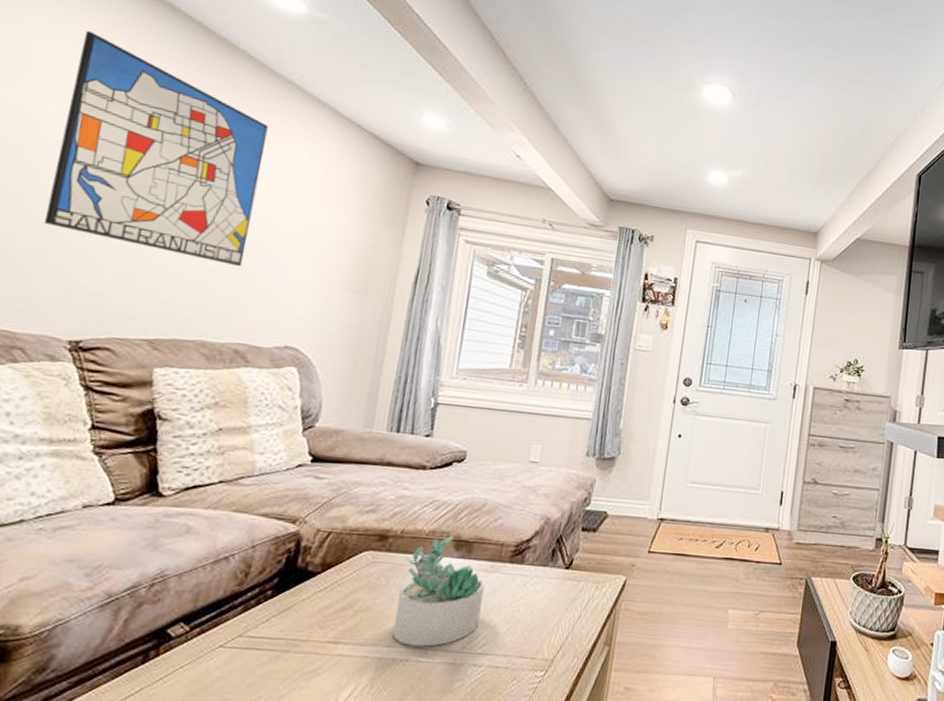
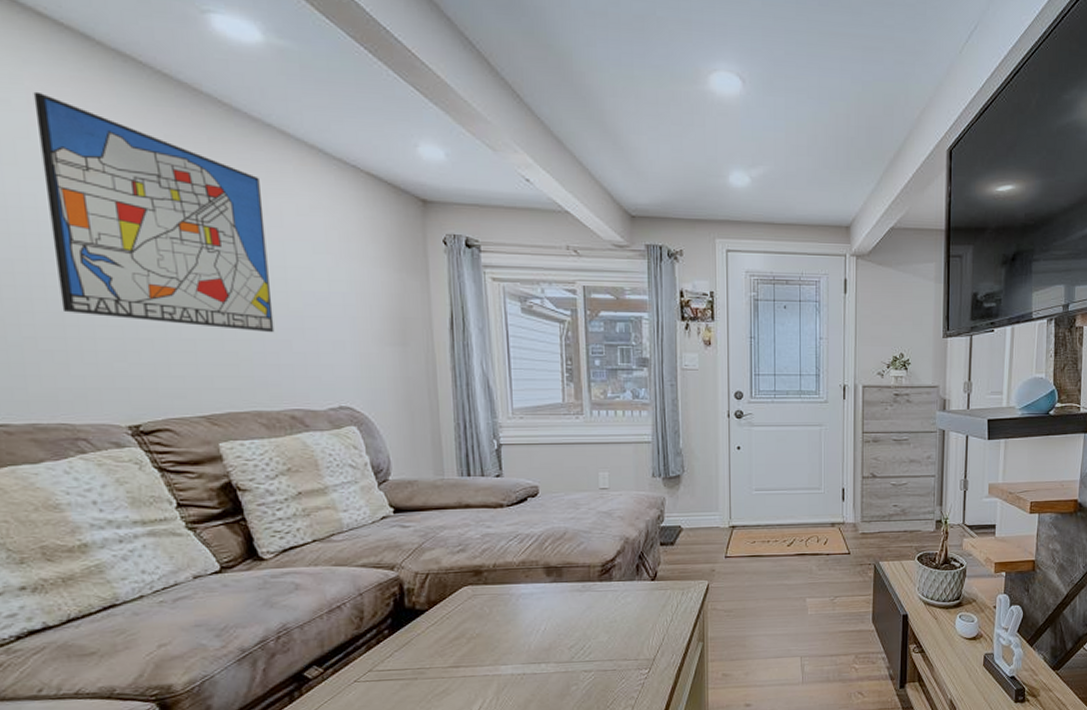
succulent plant: present [392,536,485,647] -> none [503,564,581,662]

